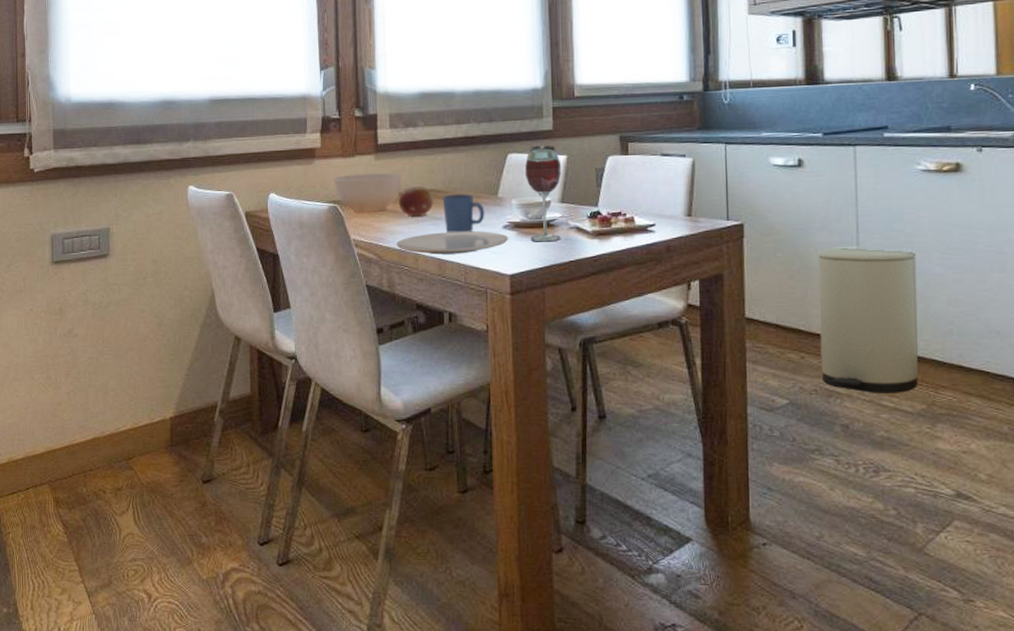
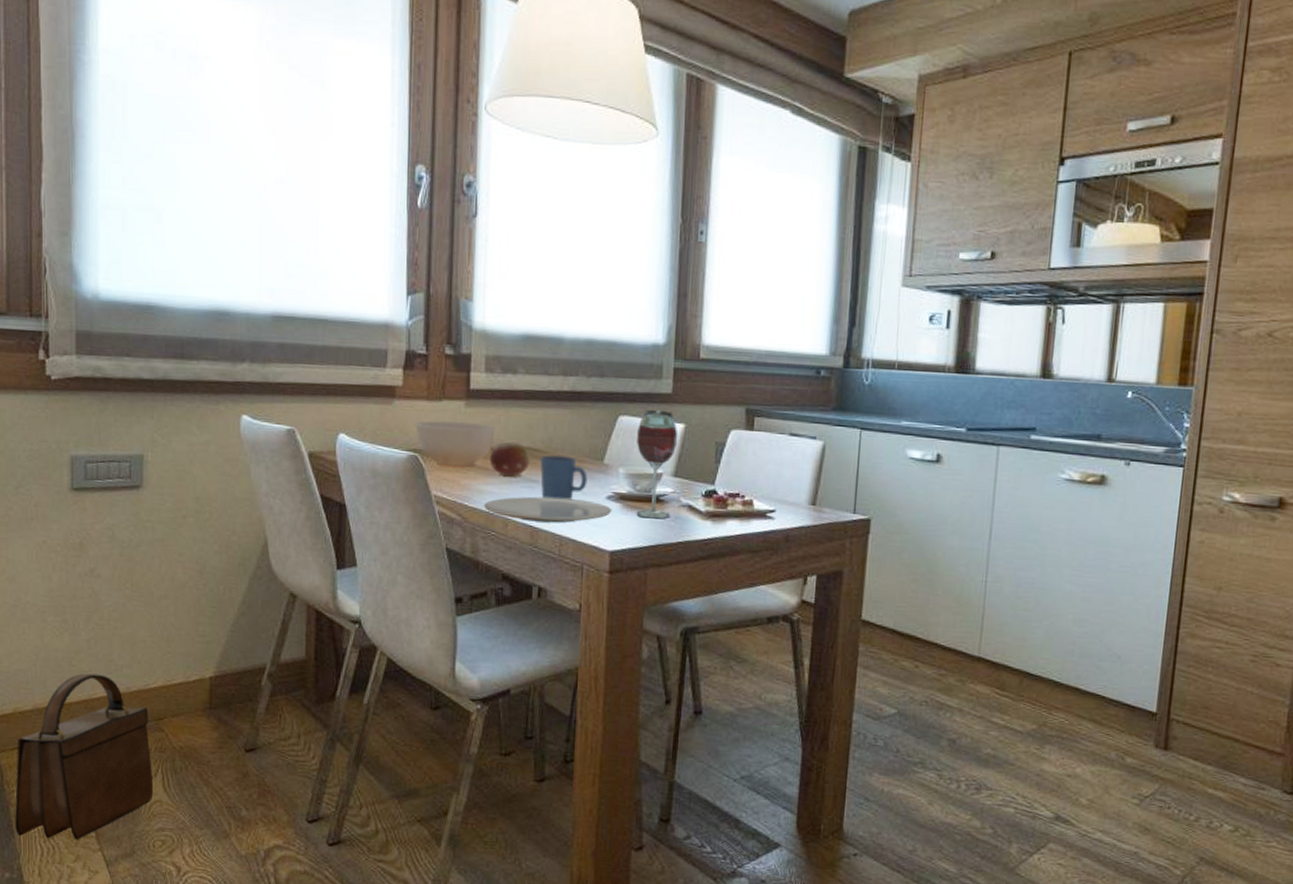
handbag: none [10,422,126,574] -> present [15,673,154,839]
pedal bin: present [817,247,918,393] -> none [934,554,1047,711]

